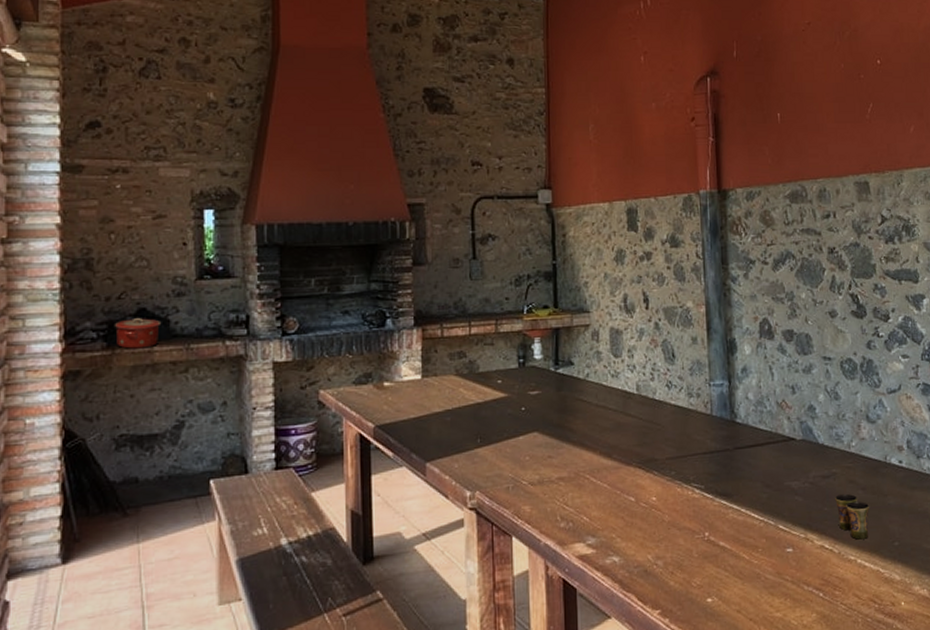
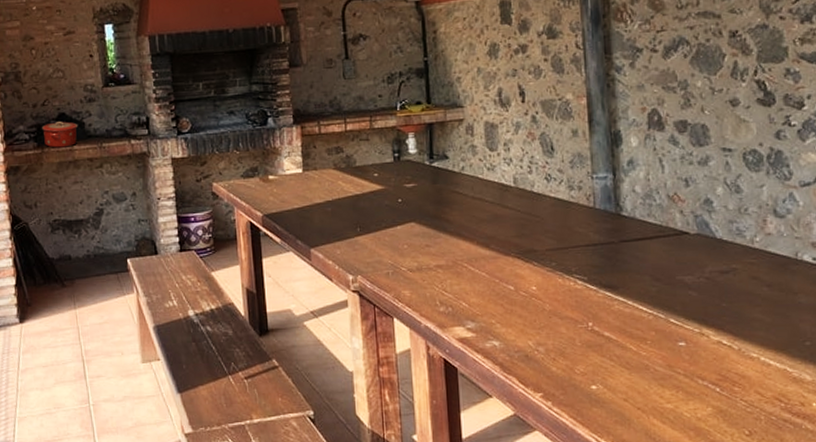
cup: present [834,493,870,540] -> none [734,290,777,337]

